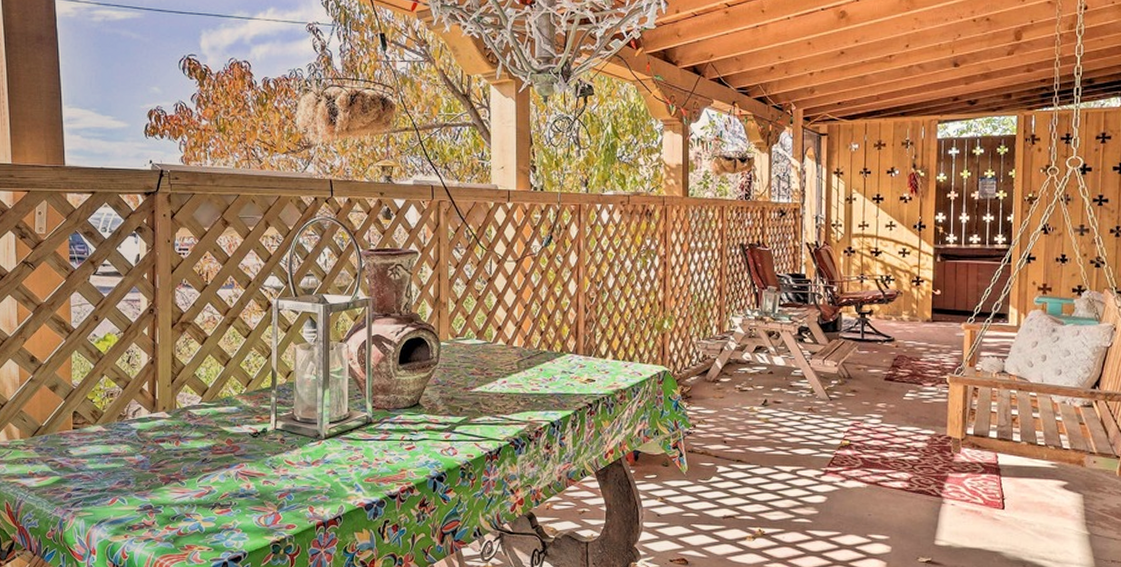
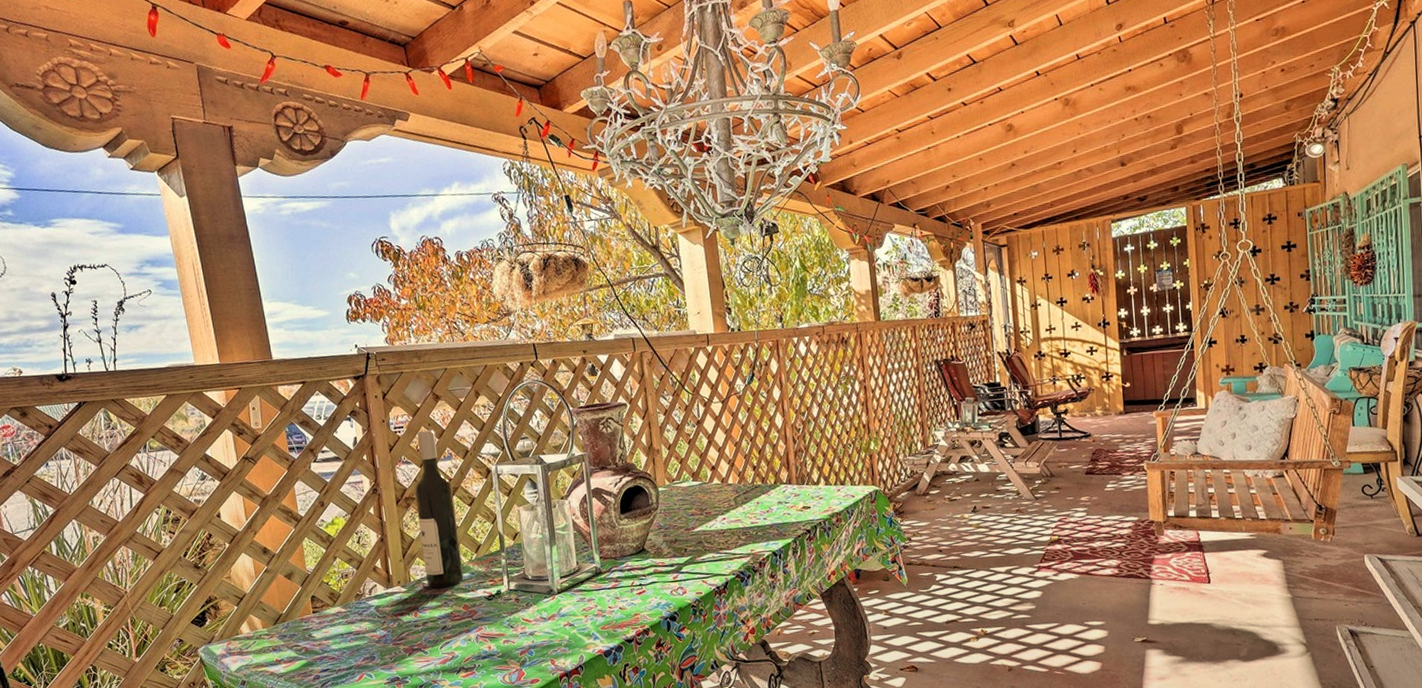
bottle: none [191,255,231,418] -> present [414,429,464,588]

